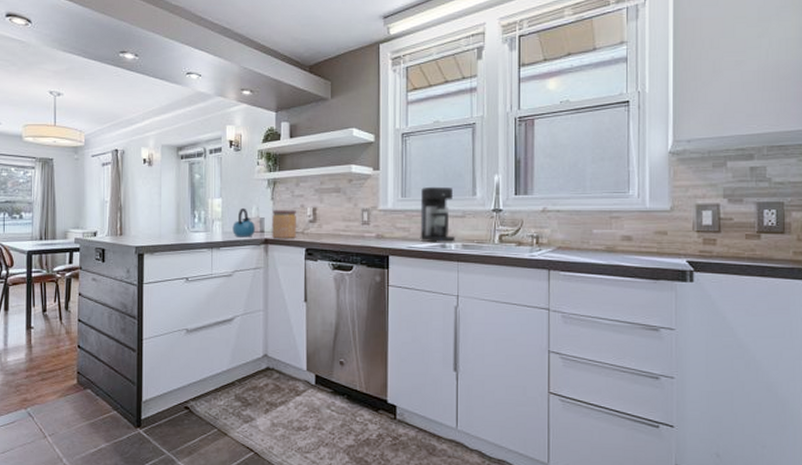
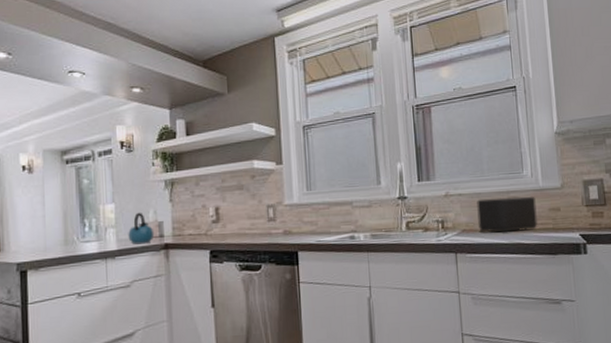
jar: present [272,210,296,239] -> none [171,211,199,243]
coffee maker: present [420,186,455,243] -> none [326,177,363,235]
toaster: none [575,217,640,253] -> present [477,196,538,233]

